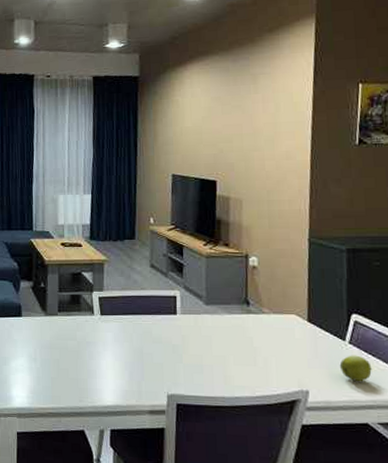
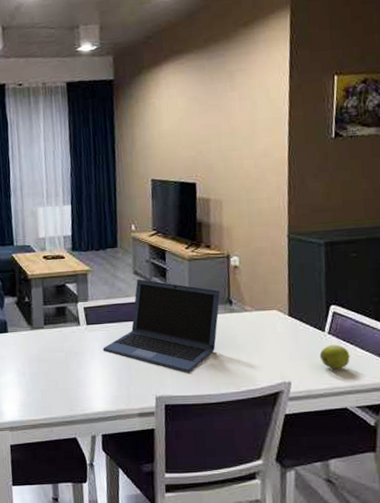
laptop: none [115,272,238,372] -> present [102,279,221,372]

